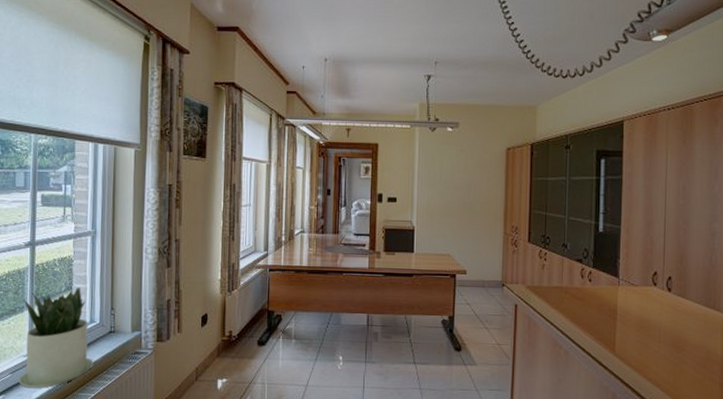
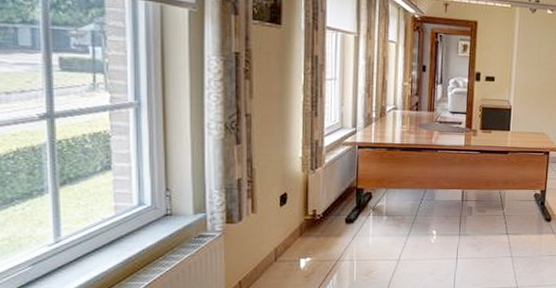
planter: present [18,286,93,389] -> none [42,165,145,281]

